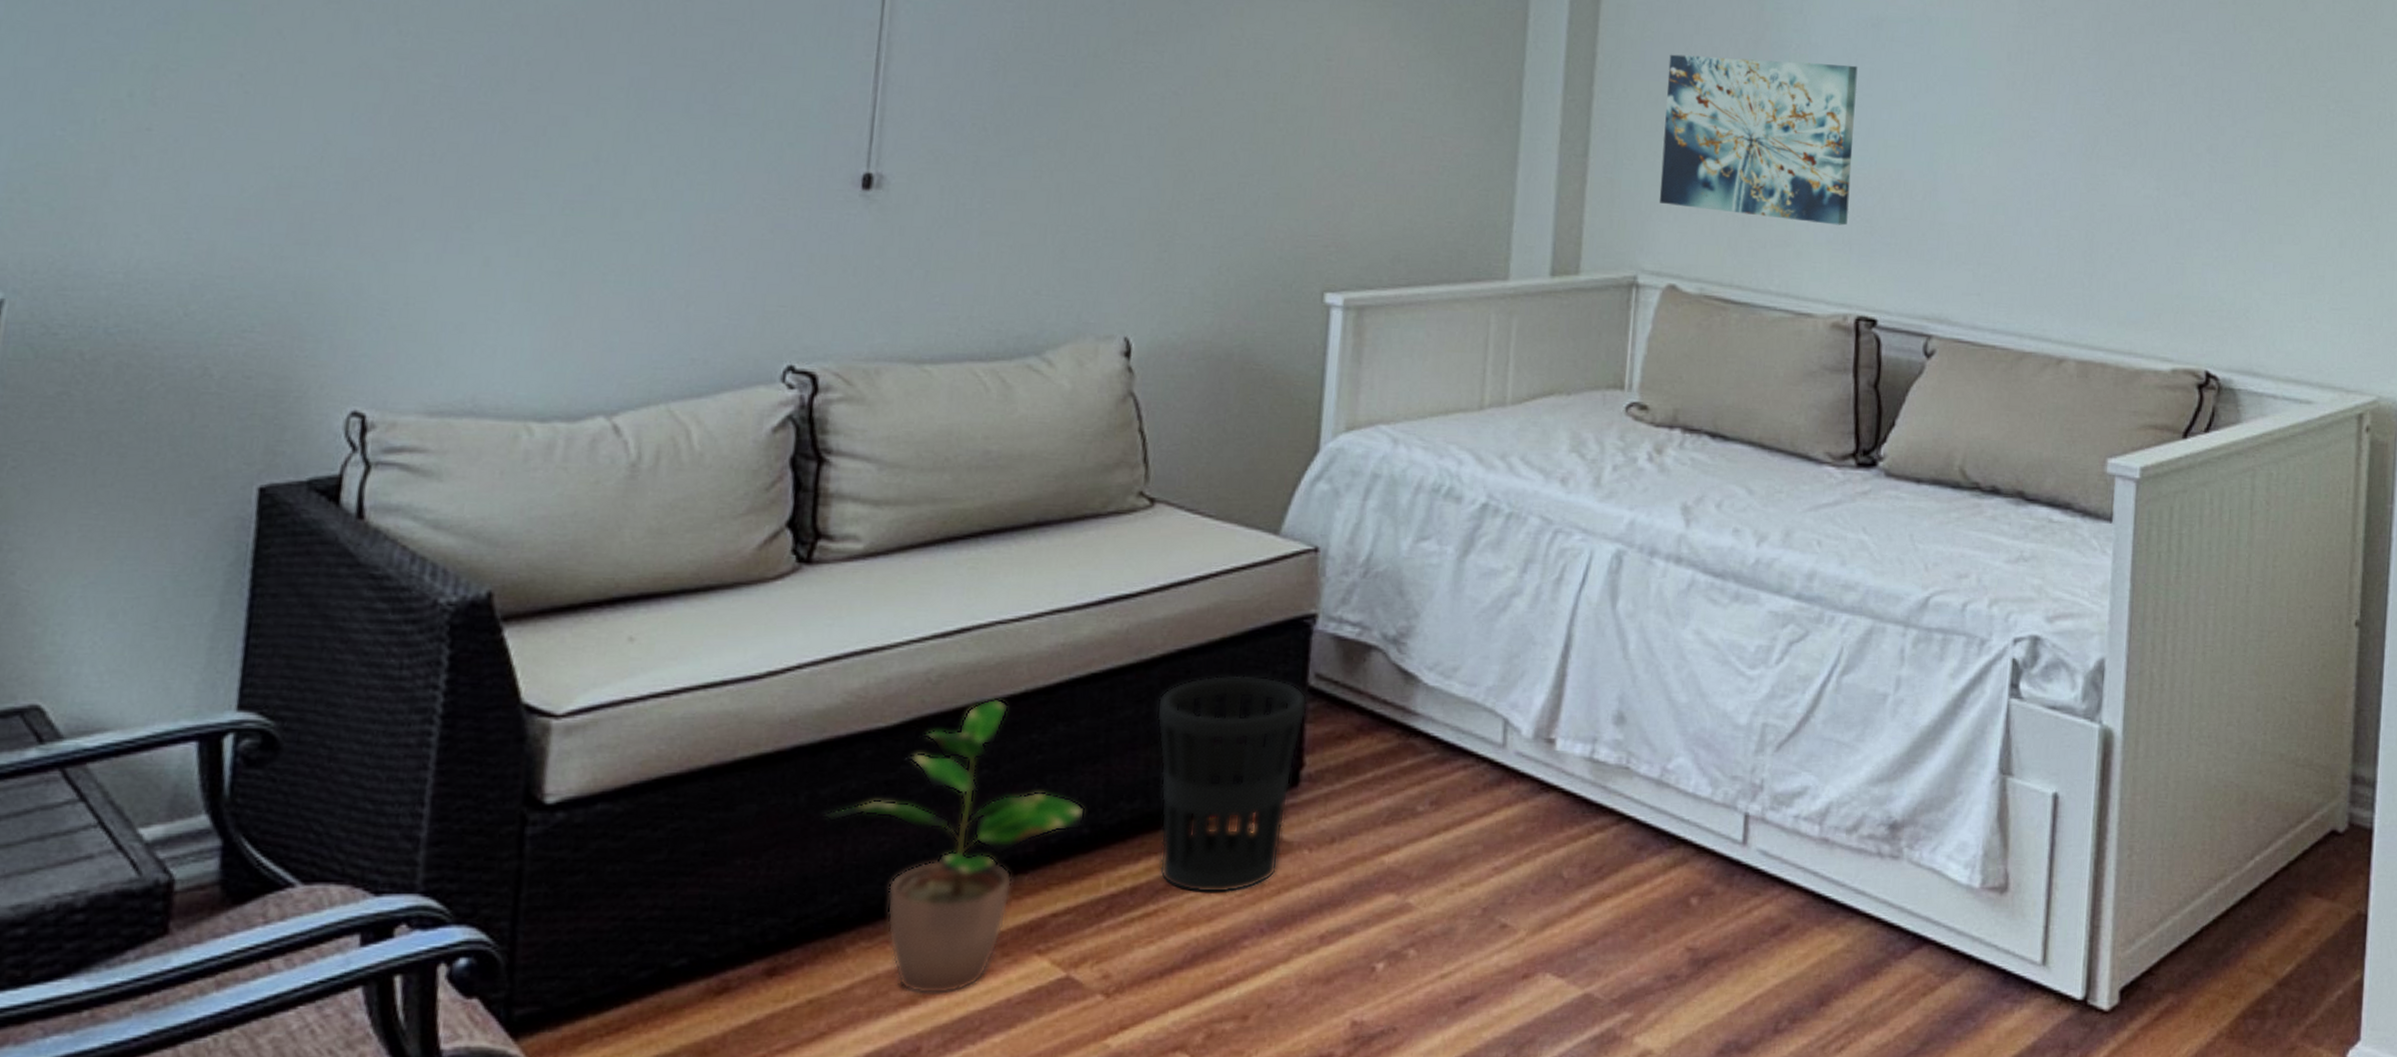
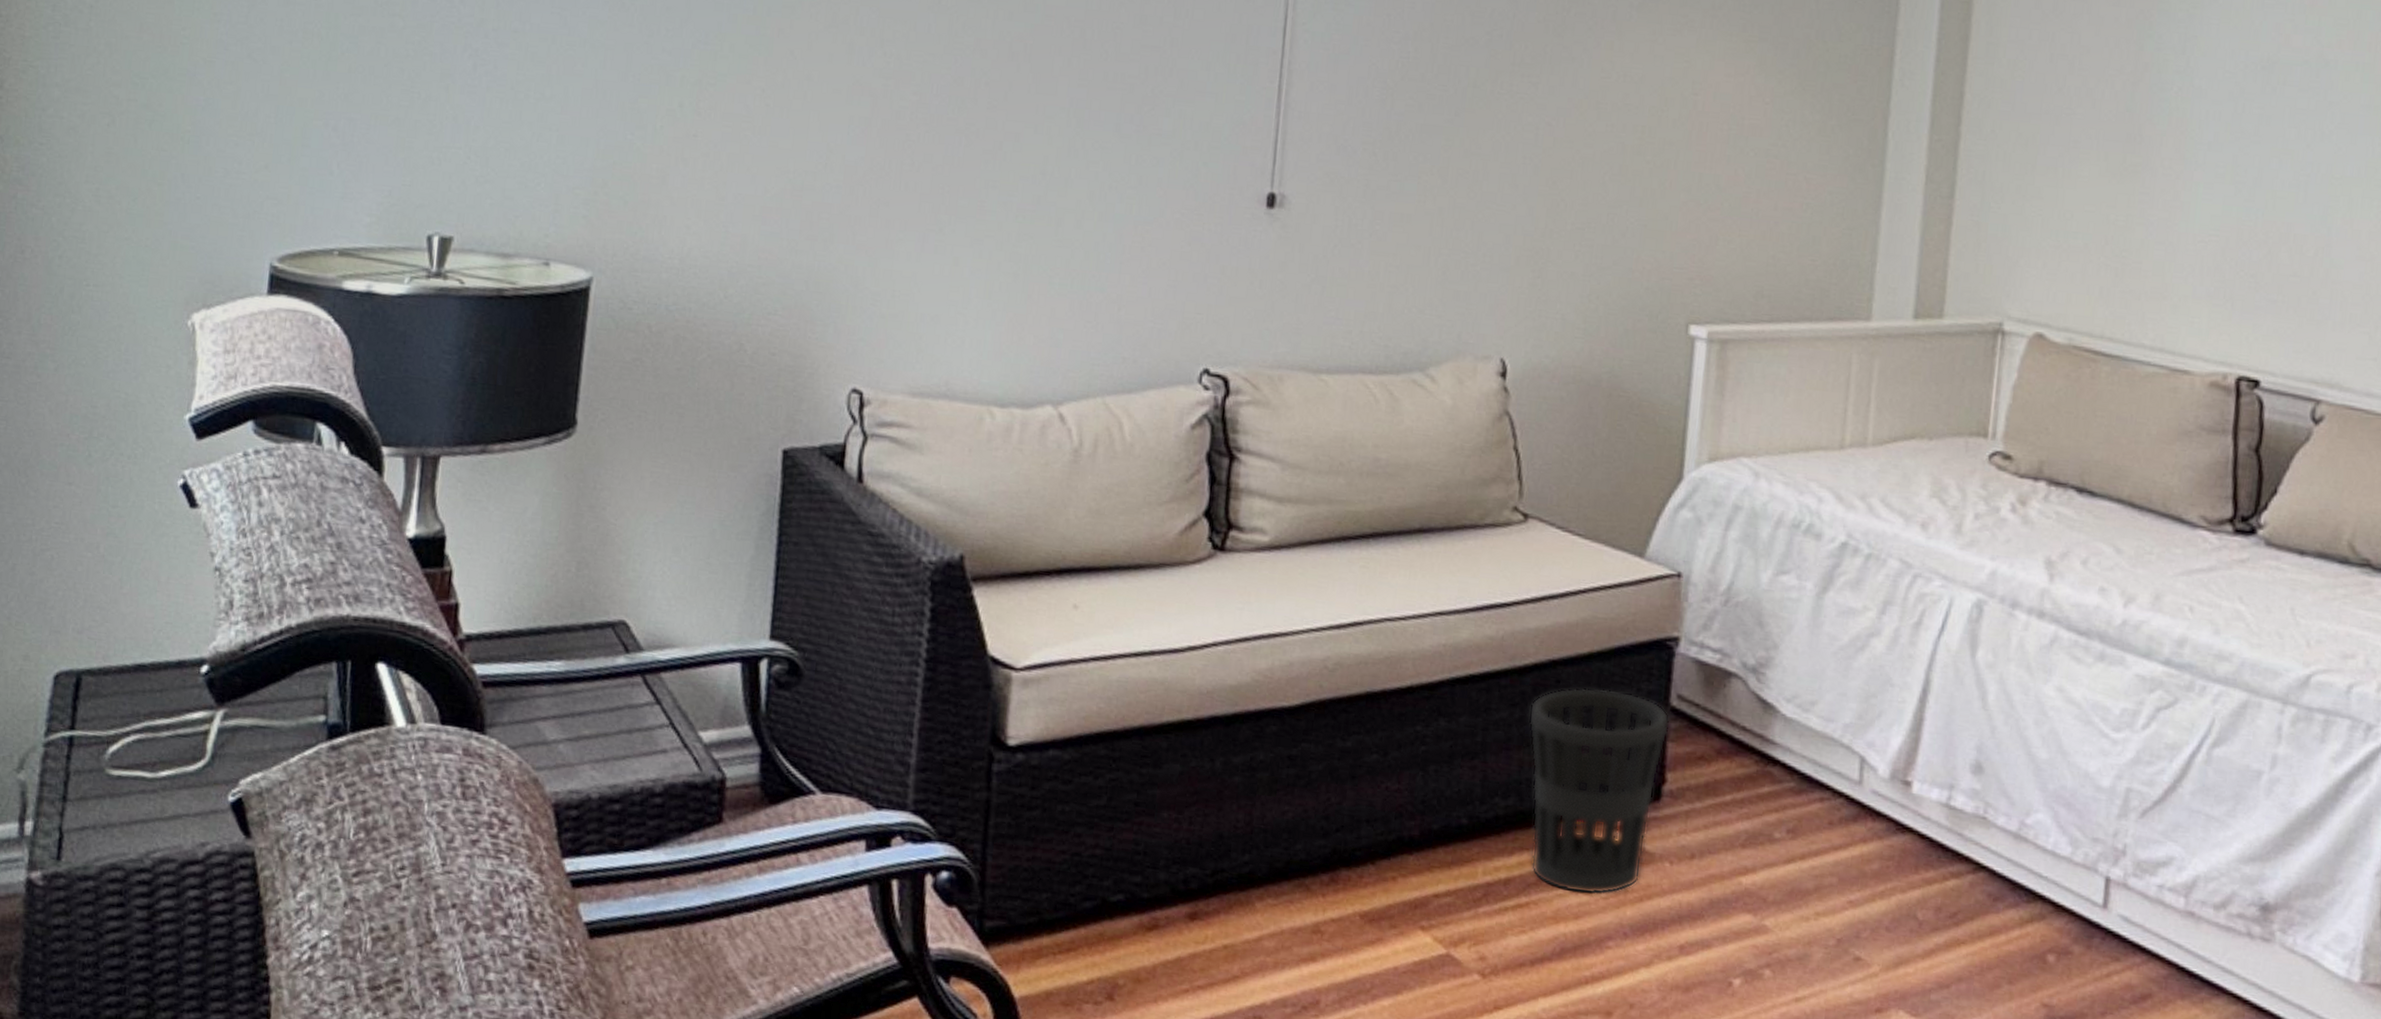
potted plant: present [824,698,1086,994] -> none [1236,689,1465,956]
wall art: present [1659,54,1858,226] -> none [2027,95,2245,280]

